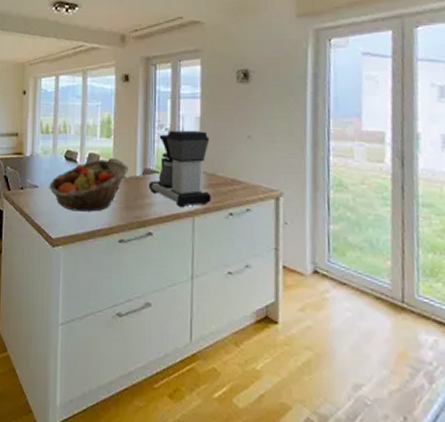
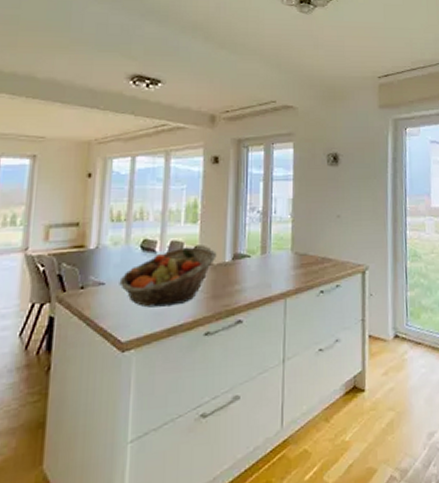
coffee maker: present [148,130,211,207] -> none [238,211,303,290]

